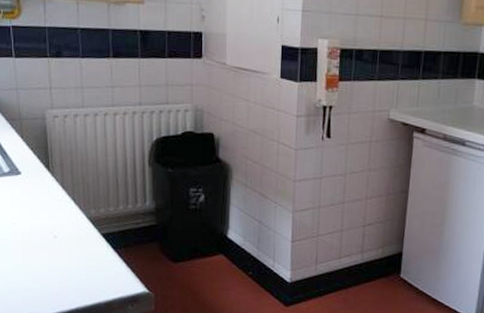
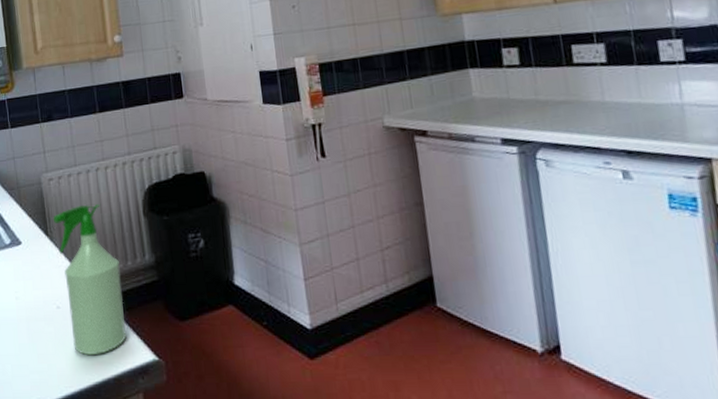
spray bottle: none [55,146,121,282] -> present [53,203,127,356]

